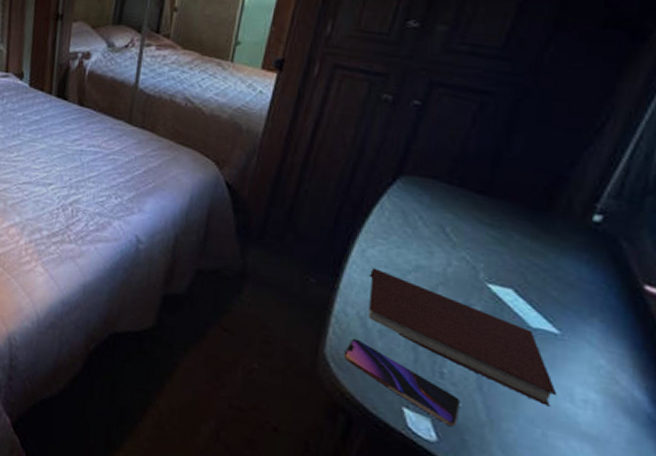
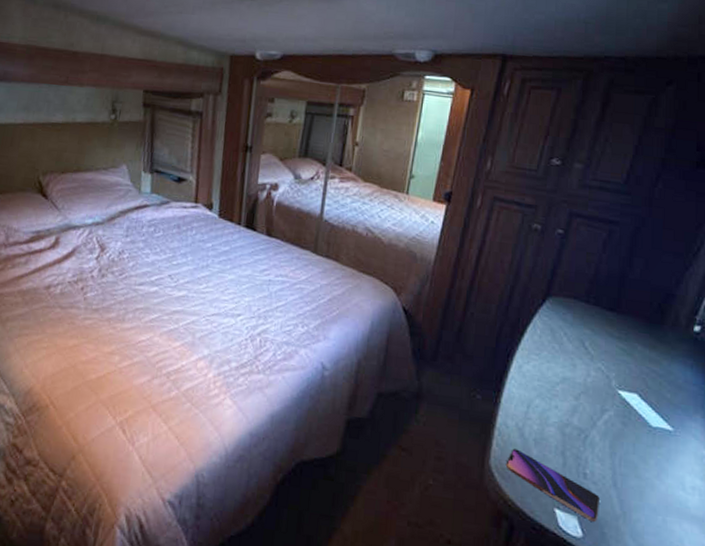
notebook: present [368,268,557,407] -> none [525,382,673,496]

